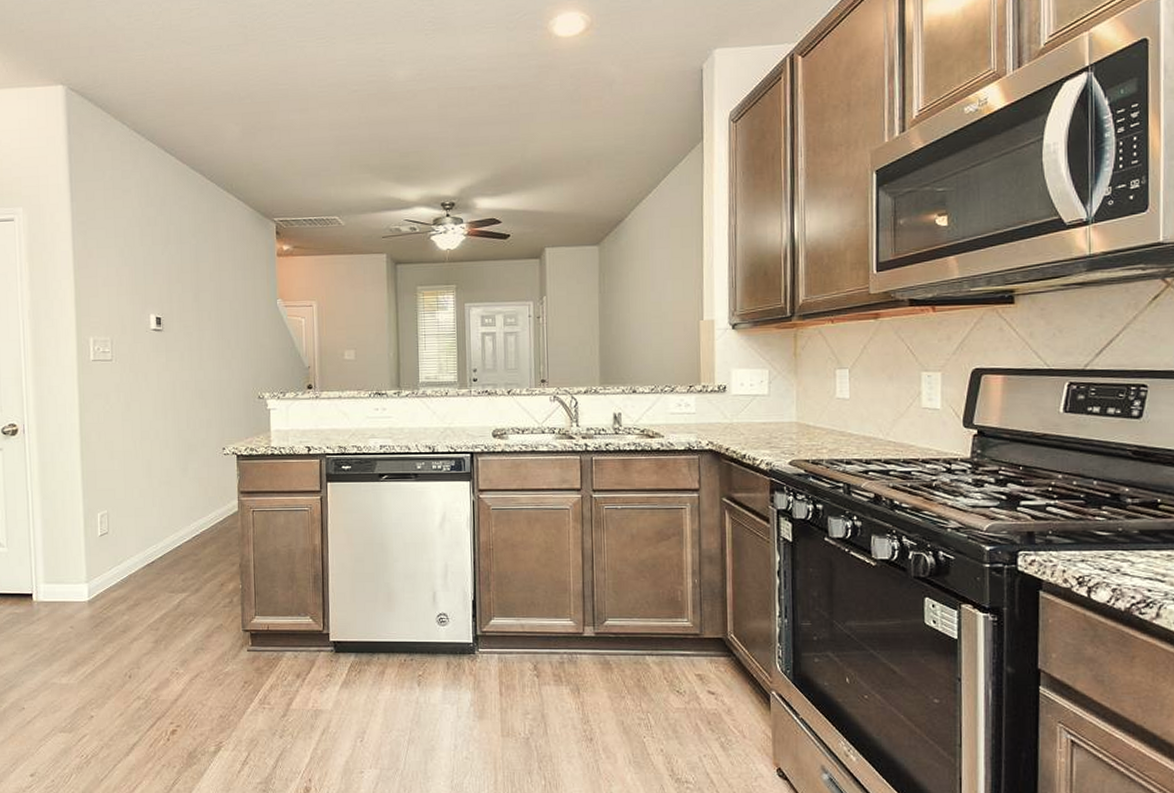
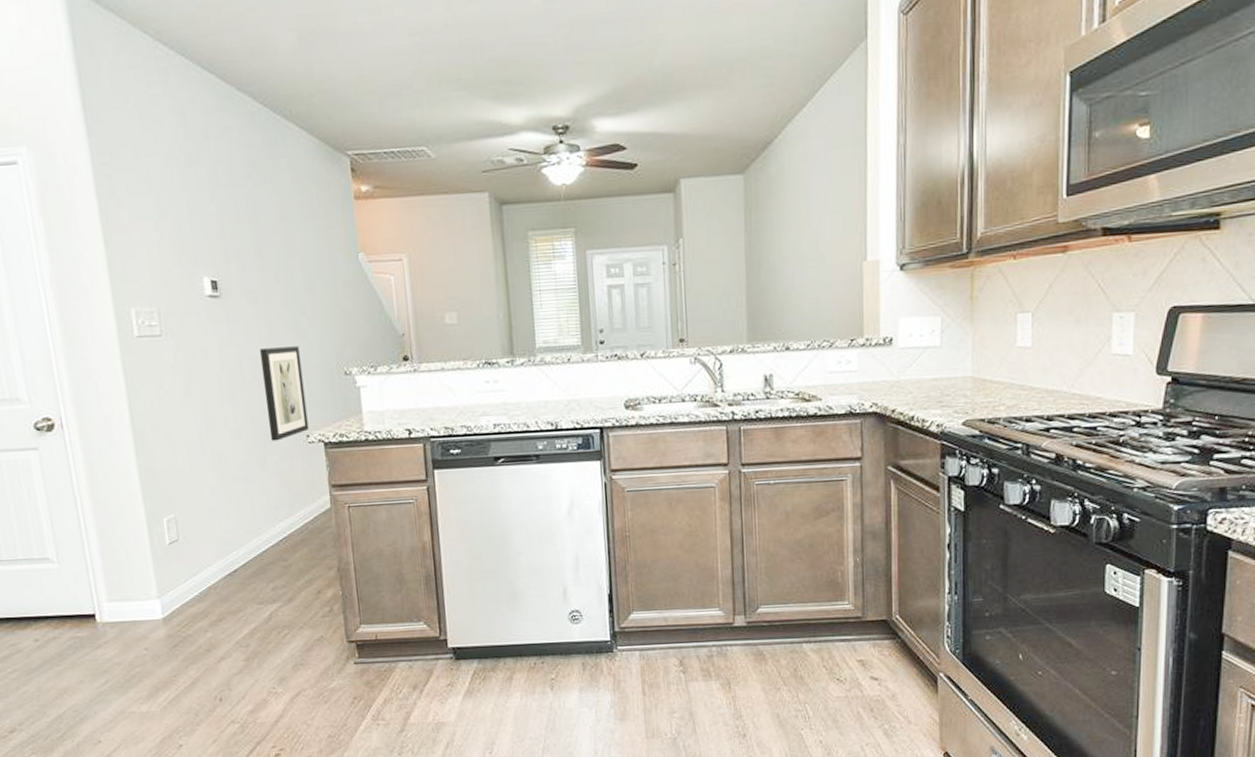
wall art: none [190,373,225,452] -> present [260,346,309,441]

